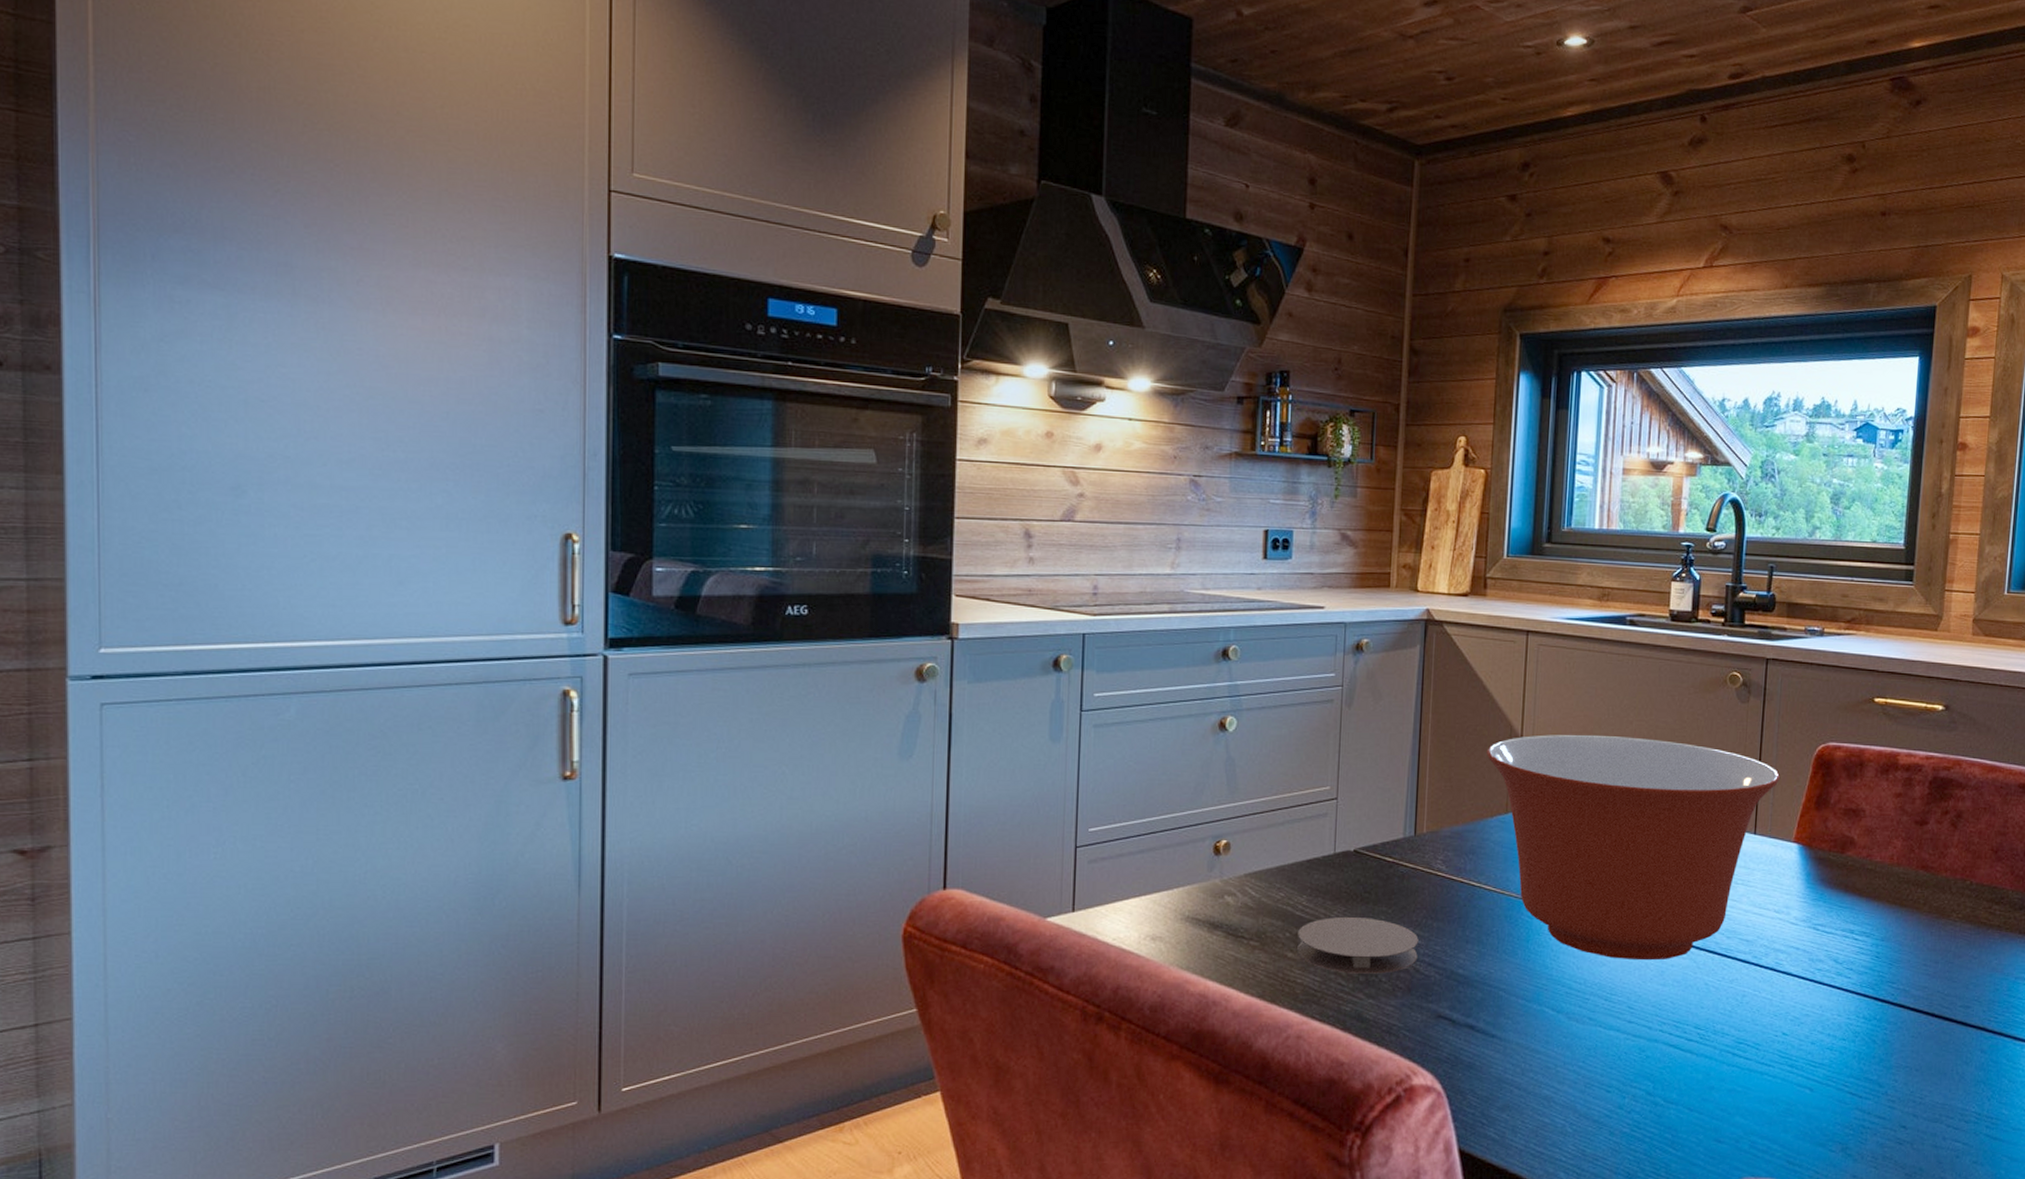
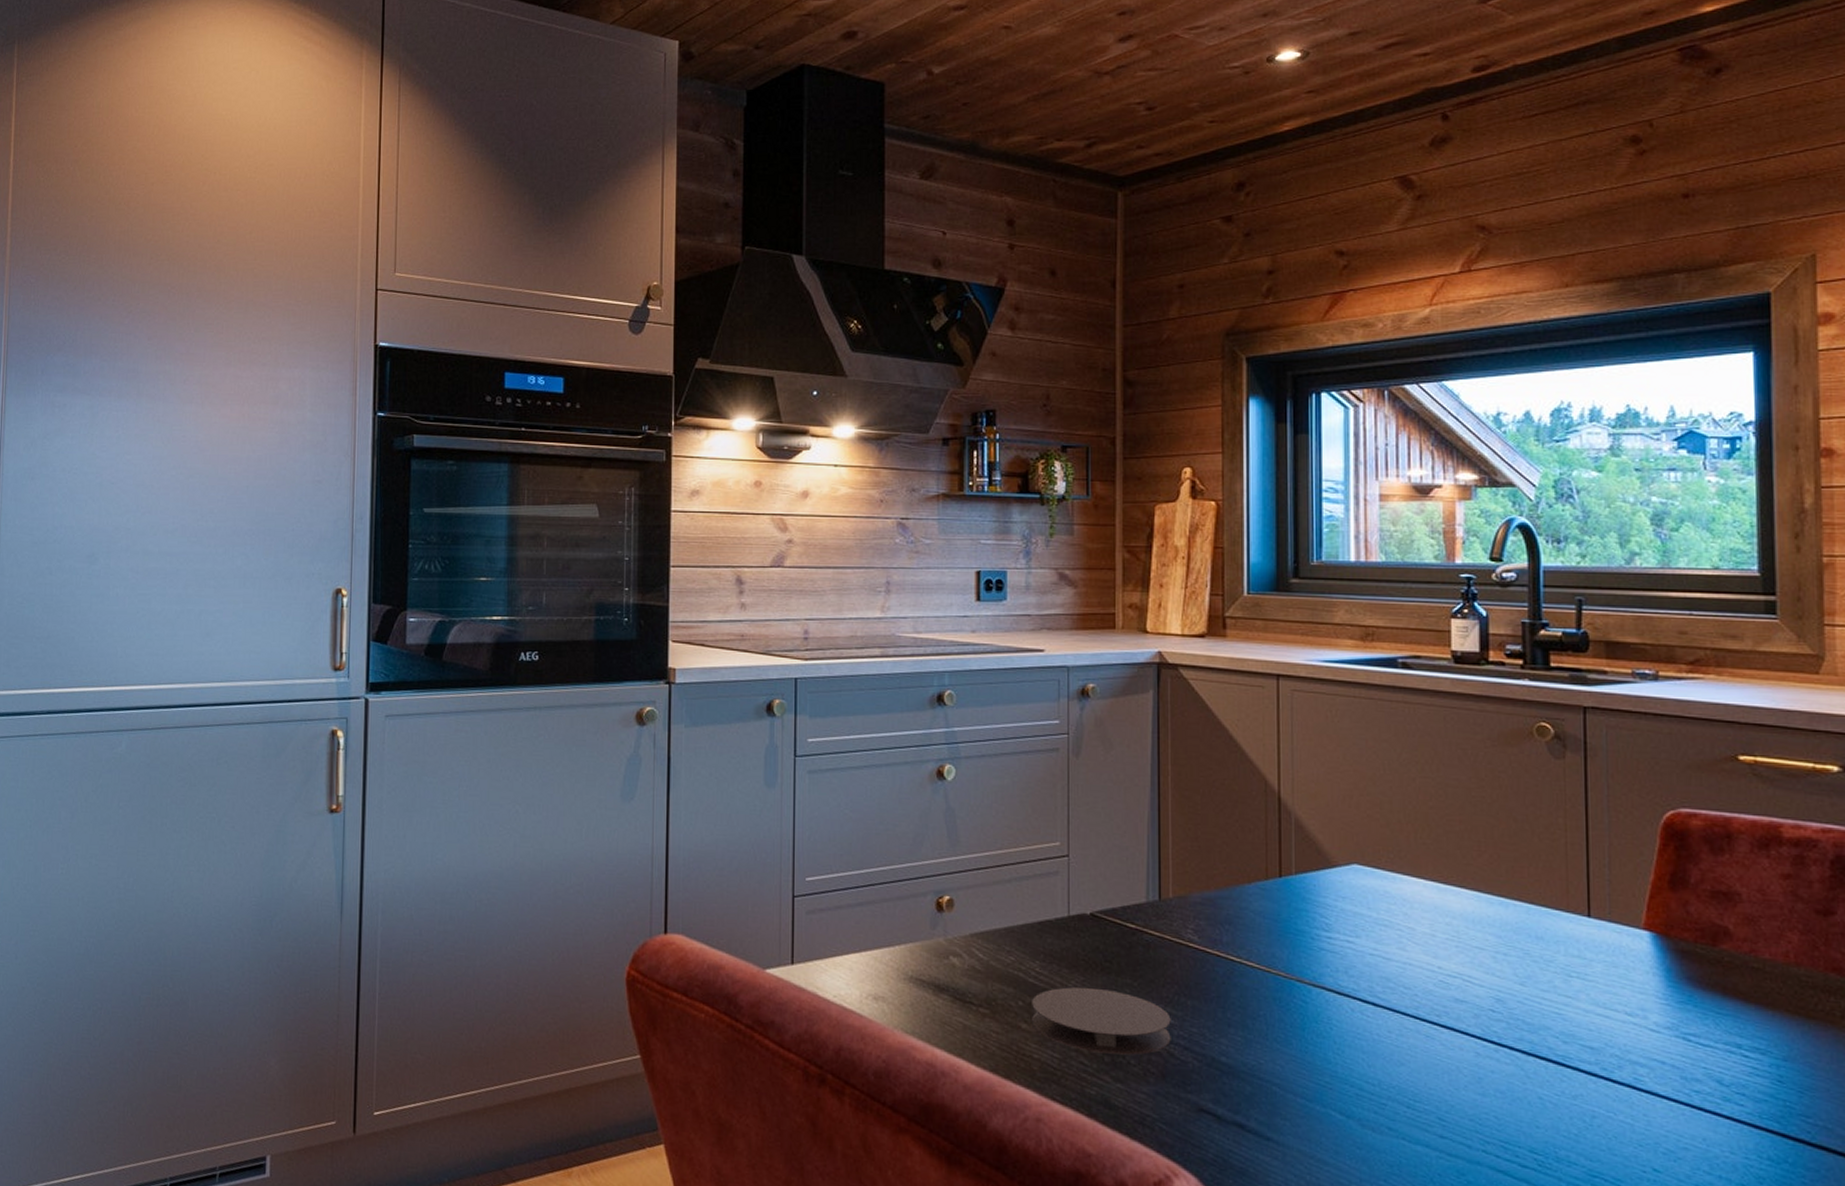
mixing bowl: present [1486,734,1781,961] -> none [1238,791,1618,1064]

